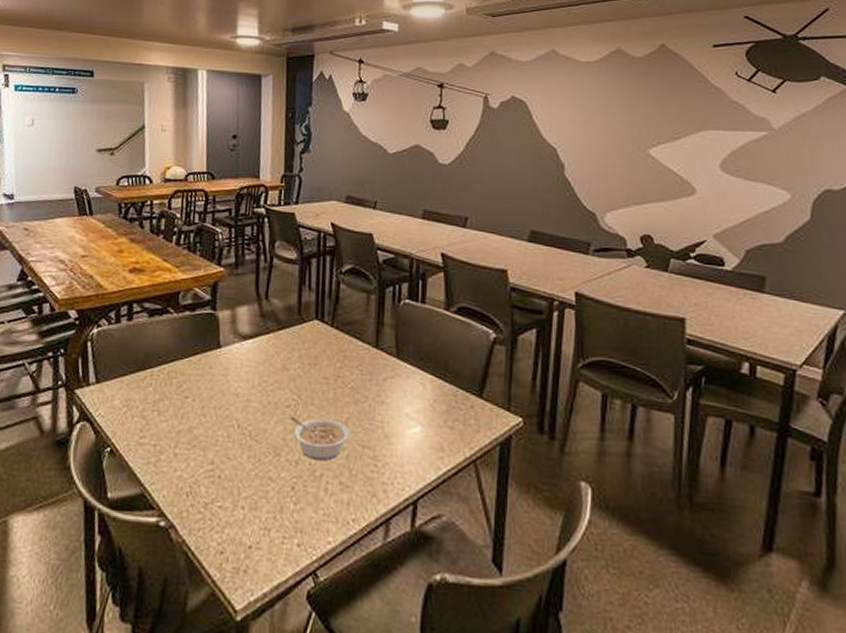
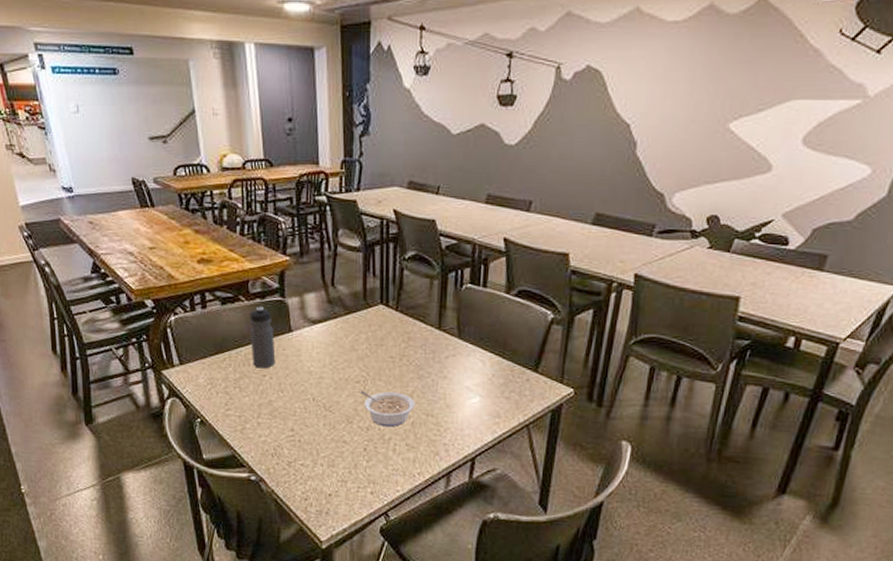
water bottle: none [175,320,202,389] -> present [250,307,276,369]

